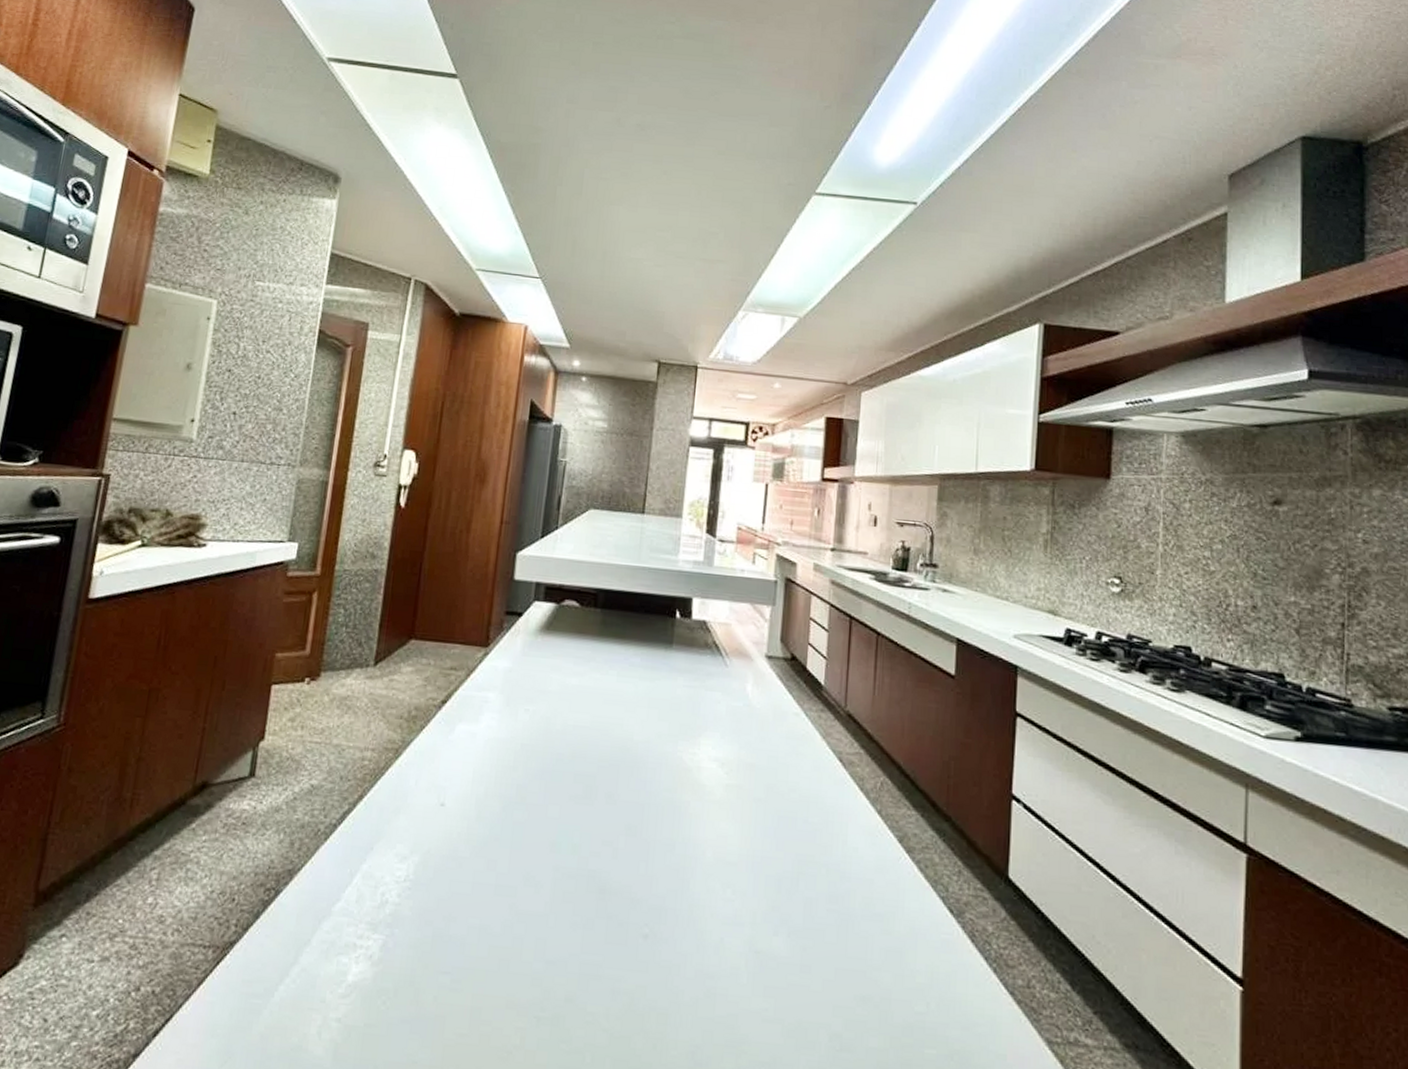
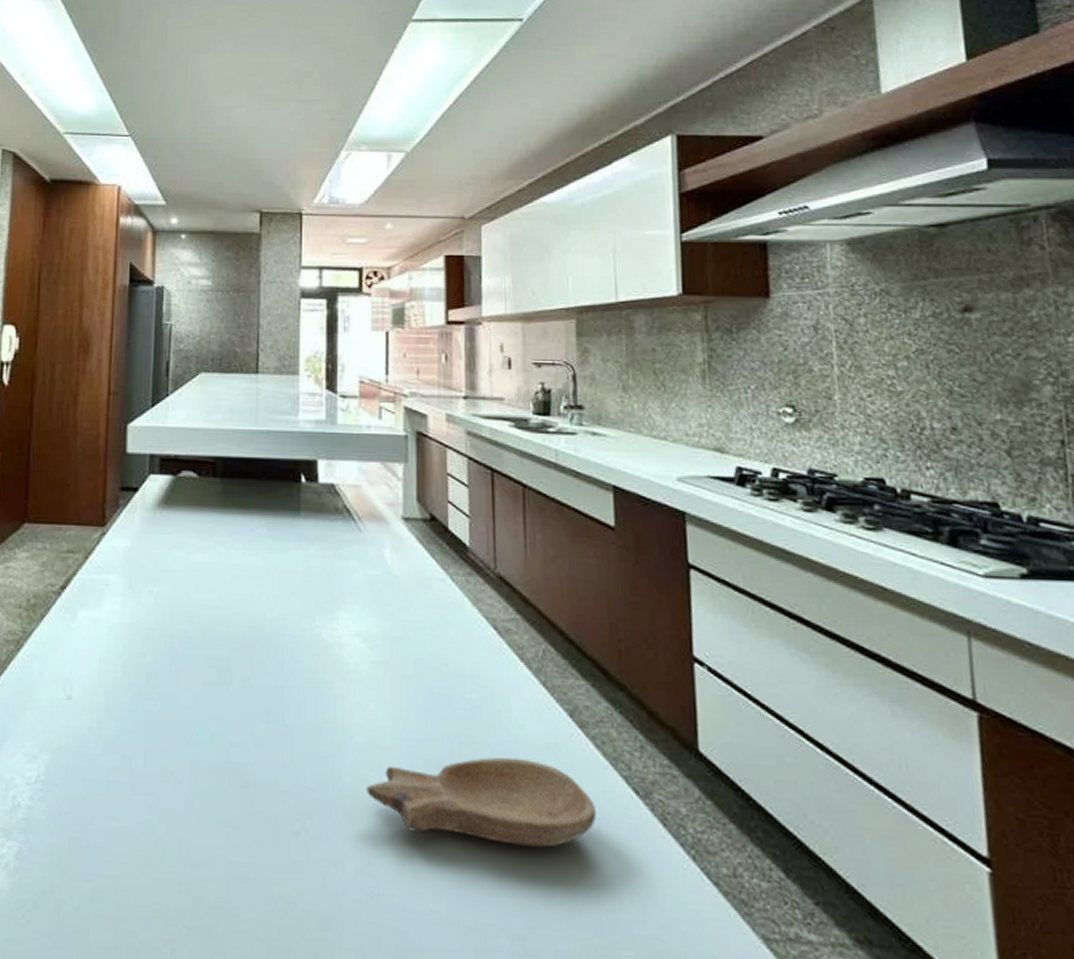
bowl: none [711,875,914,957] -> present [366,757,596,848]

